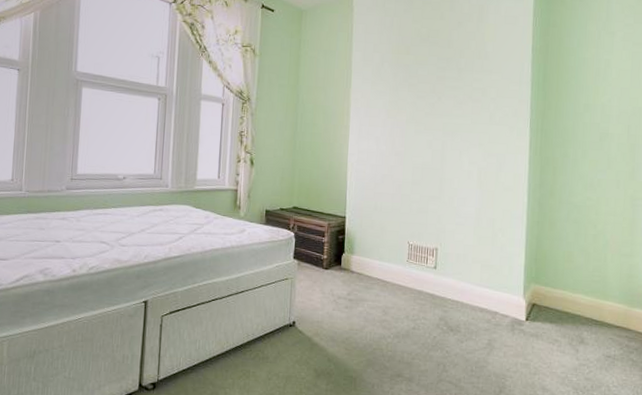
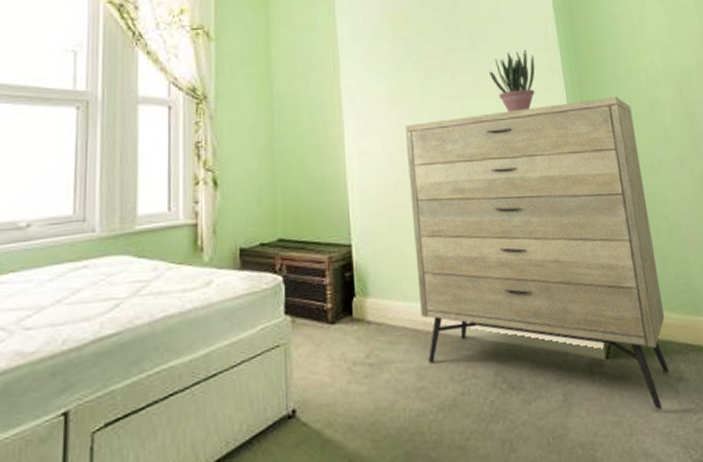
dresser: none [391,126,583,362] -> present [404,97,670,411]
potted plant: none [469,82,509,132] -> present [490,49,535,113]

